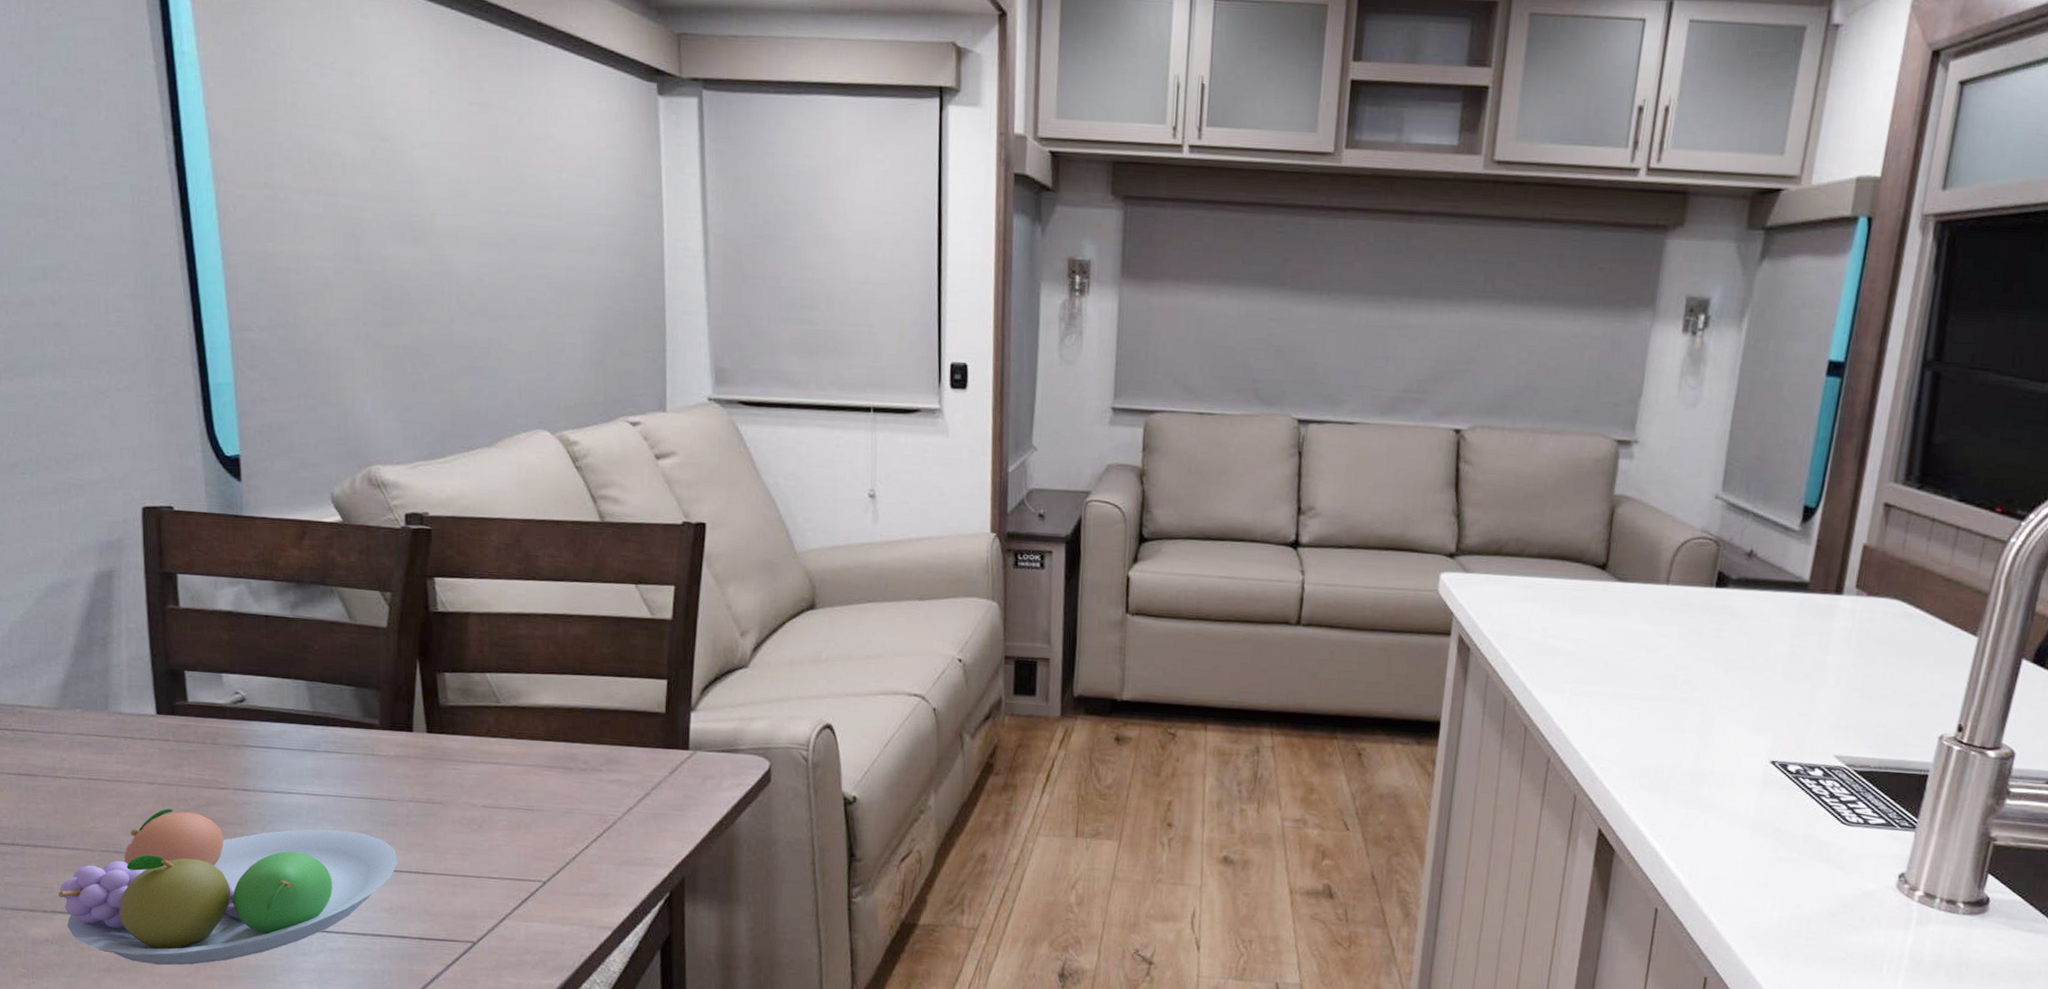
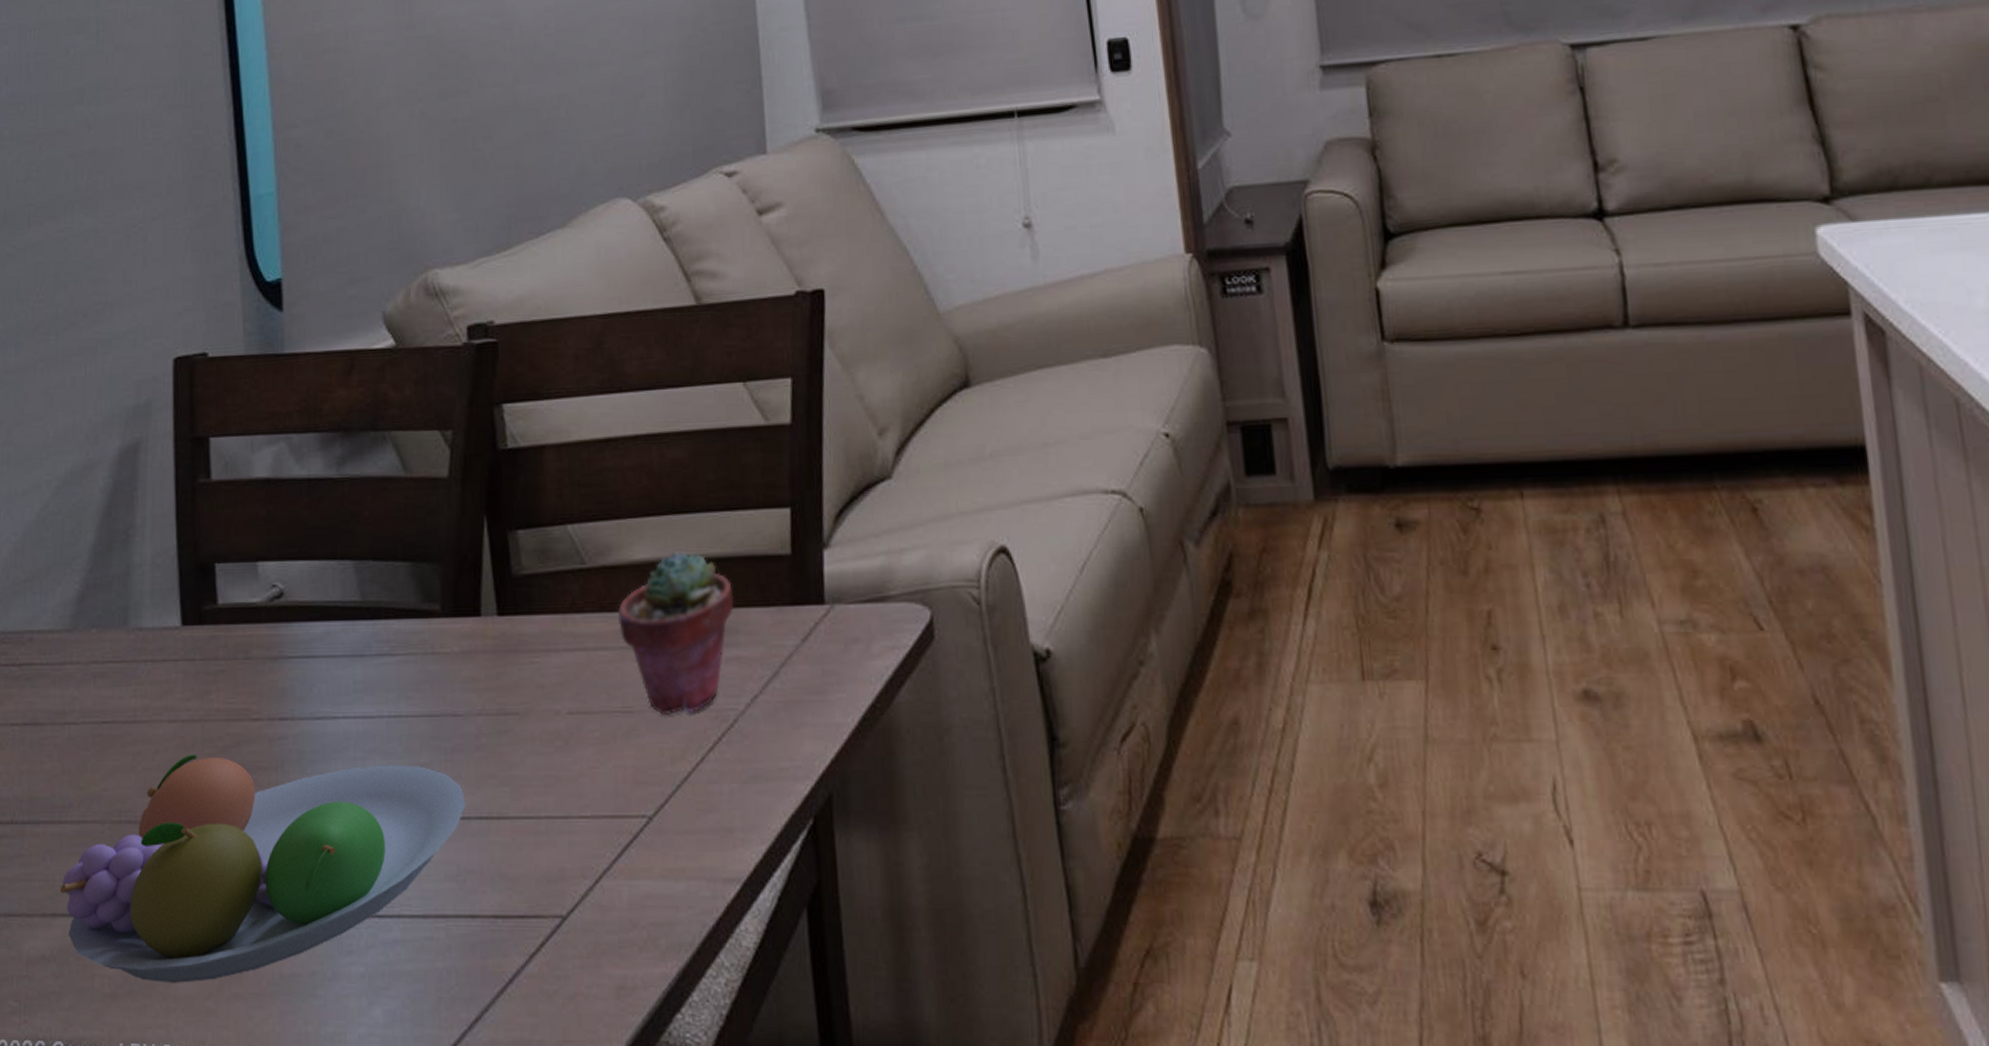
potted succulent: none [524,702,619,815] -> present [617,552,734,716]

